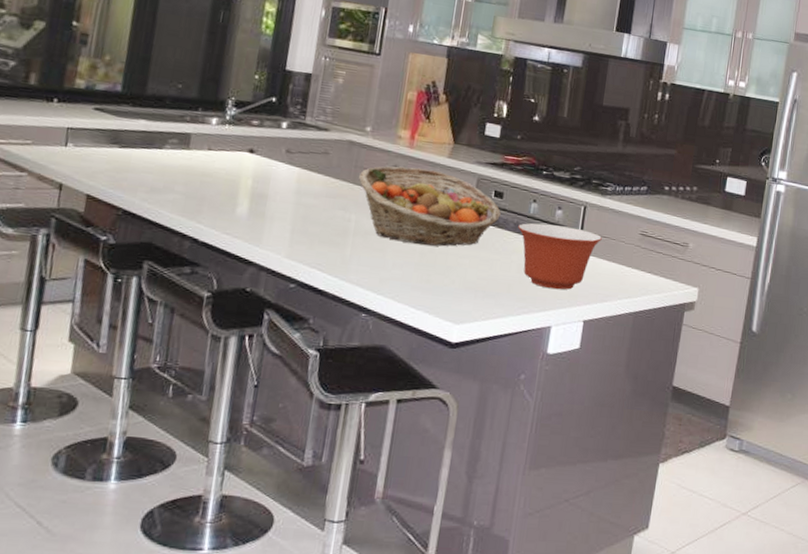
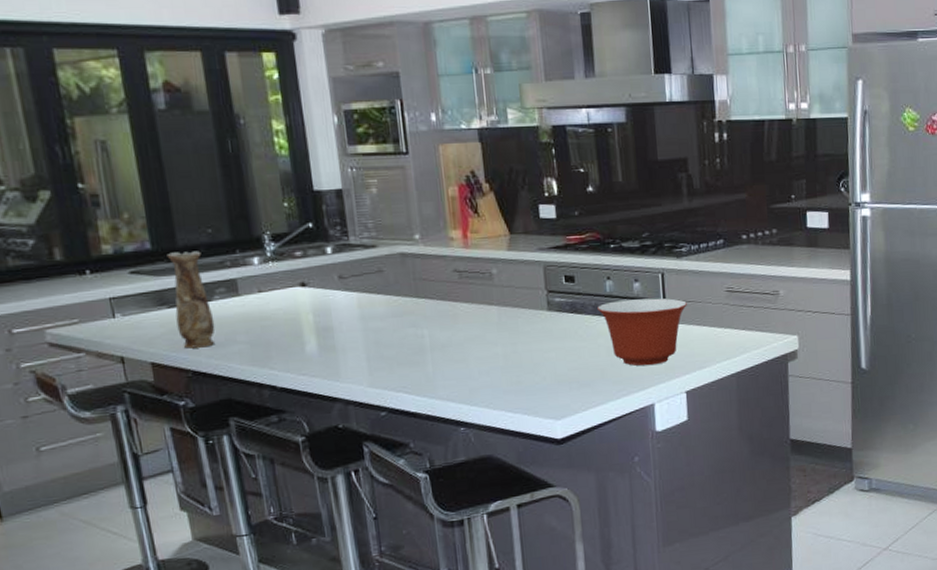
vase: none [121,98,166,191] -> present [166,251,216,349]
fruit basket: present [359,166,501,247] -> none [420,267,577,348]

